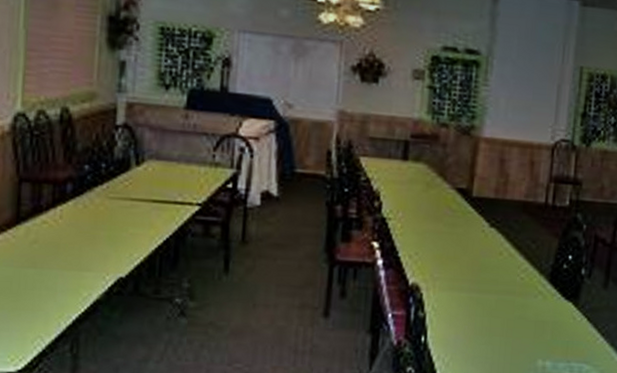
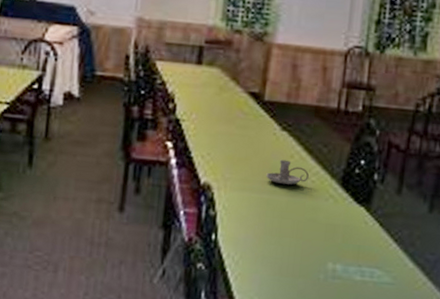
candle holder: none [475,257,518,283] -> present [266,159,309,185]

